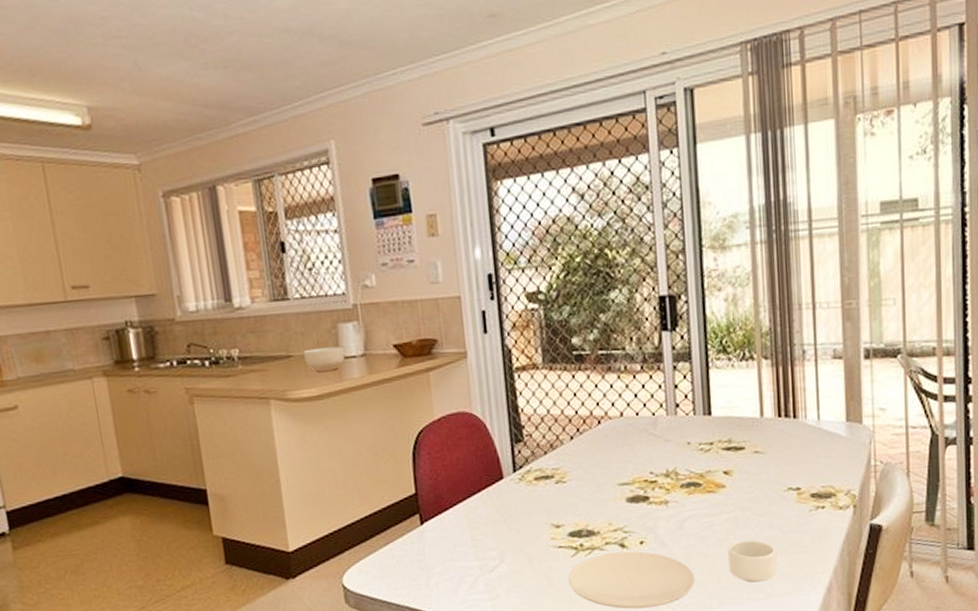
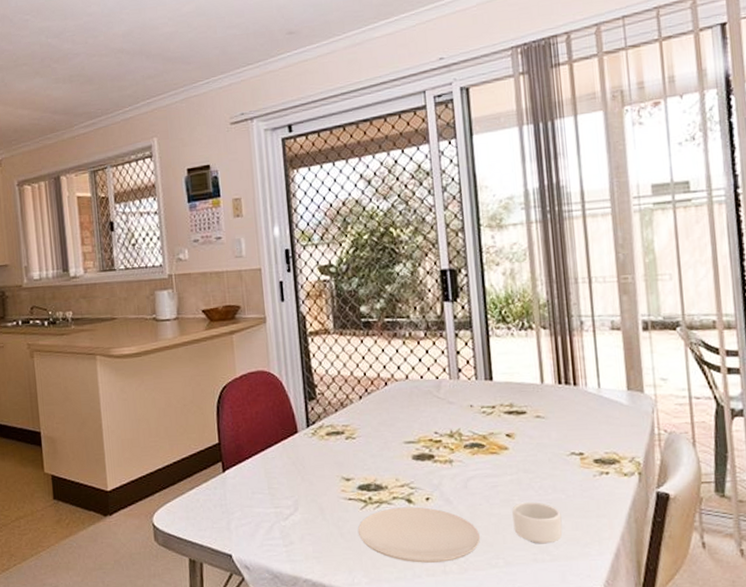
bowl: present [303,346,346,373] -> none [125,310,161,333]

